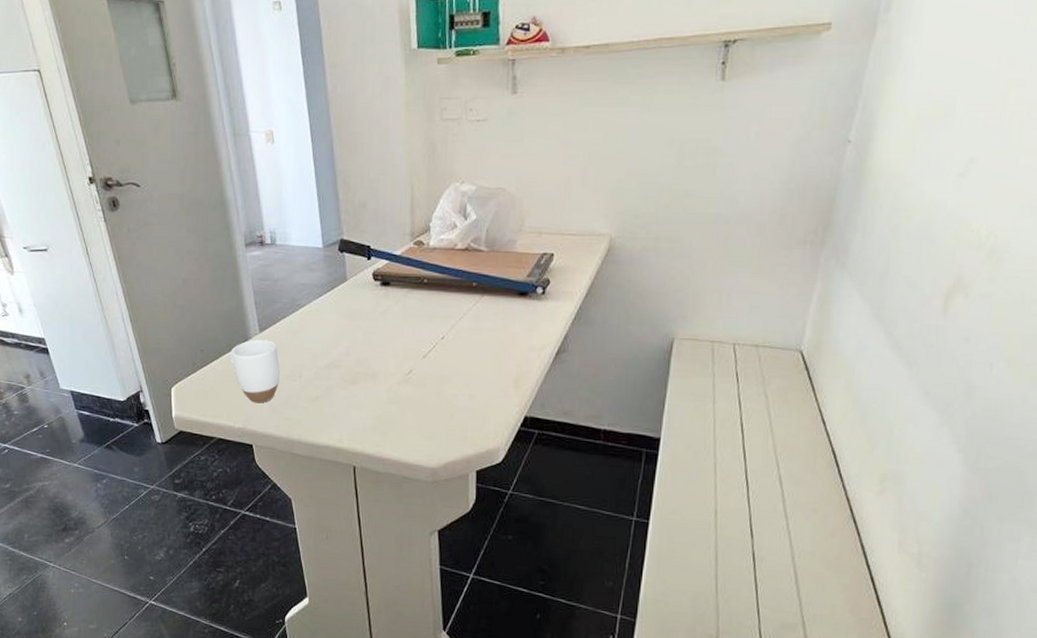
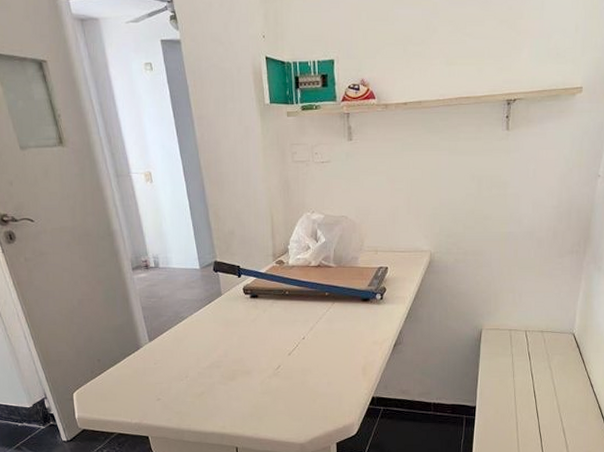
mug: present [230,339,280,404] -> none [124,348,169,401]

